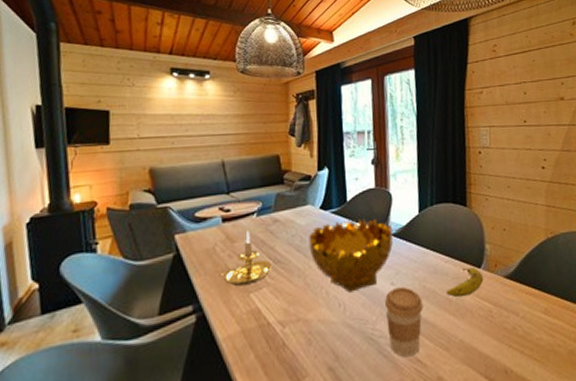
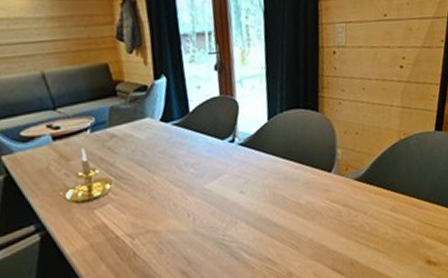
decorative bowl: present [309,218,394,293] -> none [150,129,242,203]
coffee cup: present [384,286,424,358] -> none [234,194,274,258]
fruit: present [445,266,484,298] -> none [295,171,334,202]

